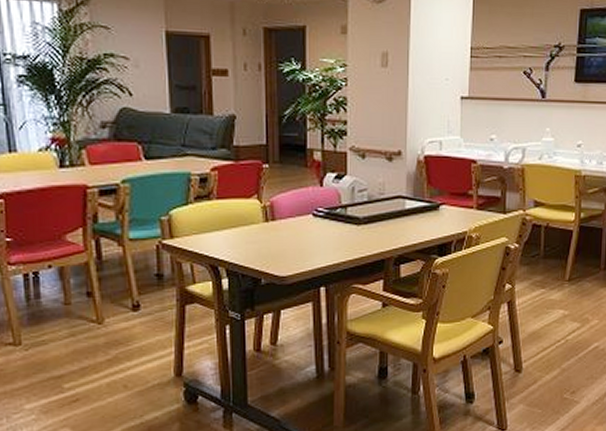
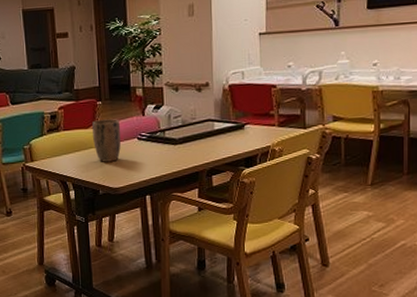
plant pot: none [256,188,292,243] -> present [92,119,121,162]

